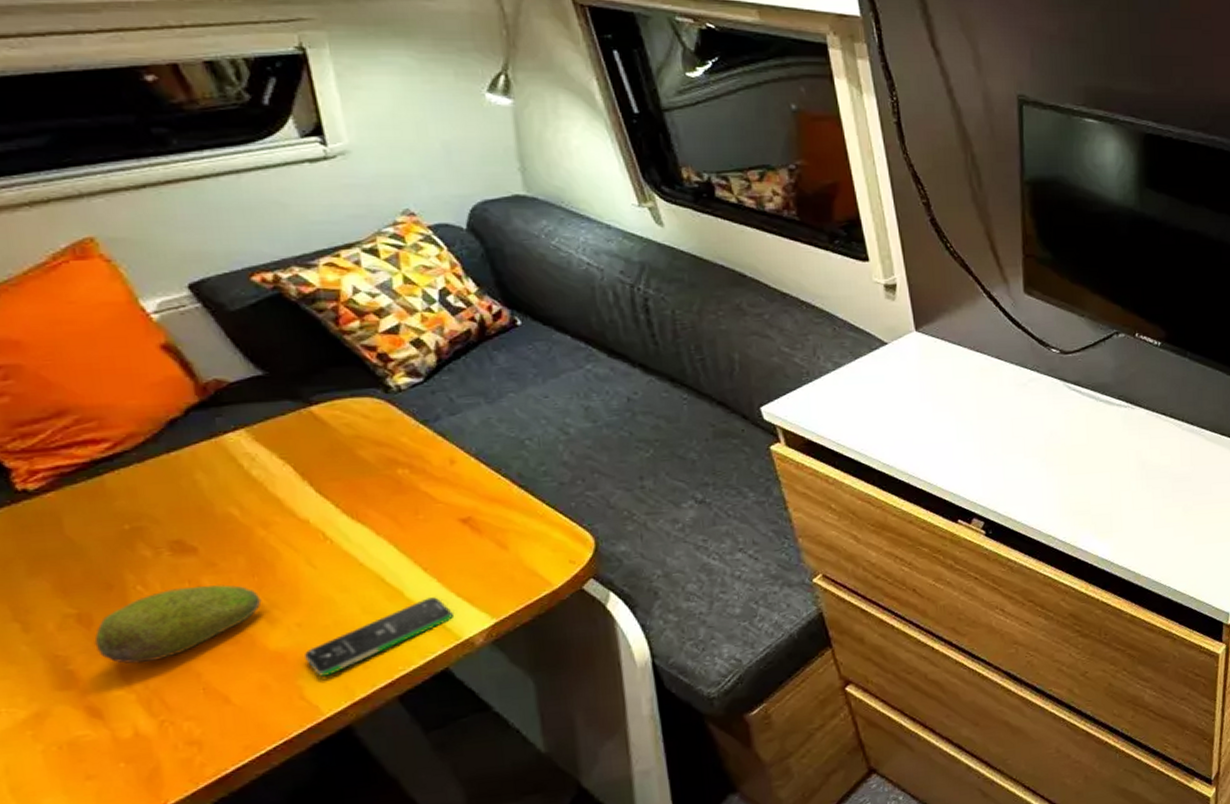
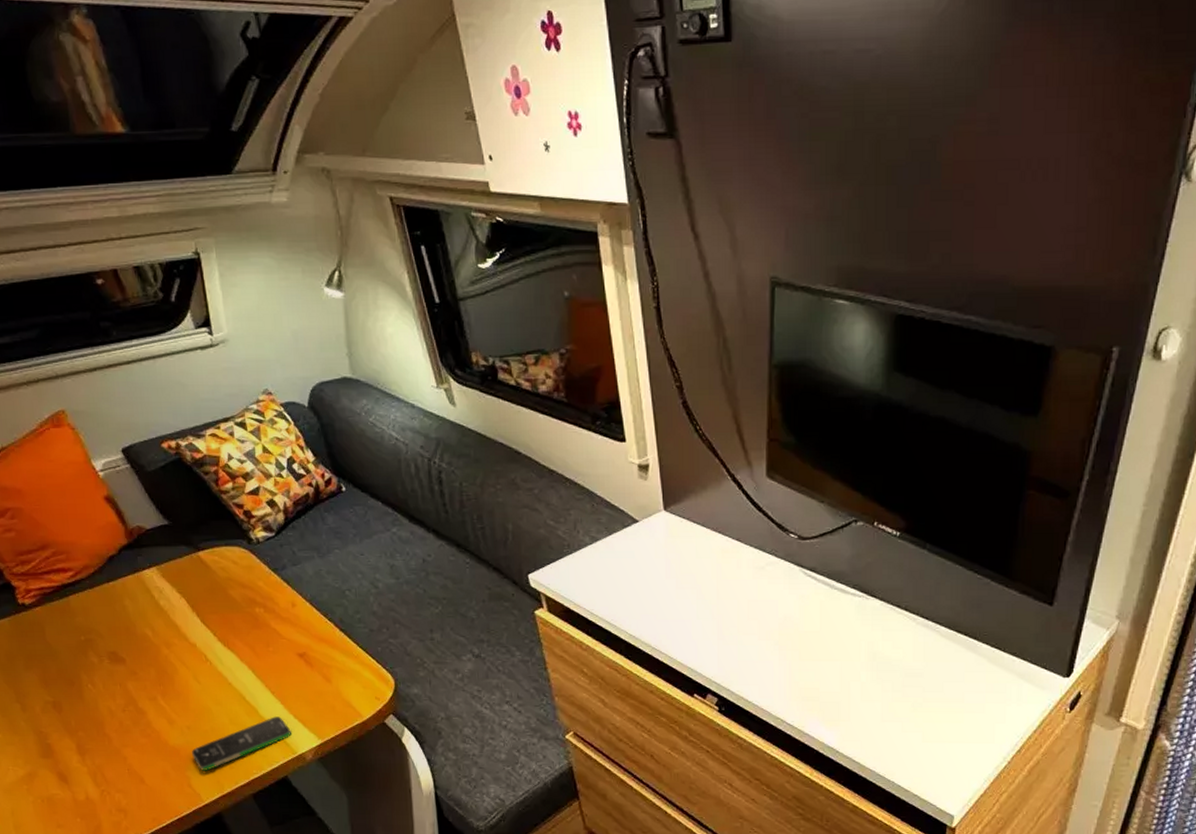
fruit: present [94,585,262,664] -> none [63,688,165,744]

